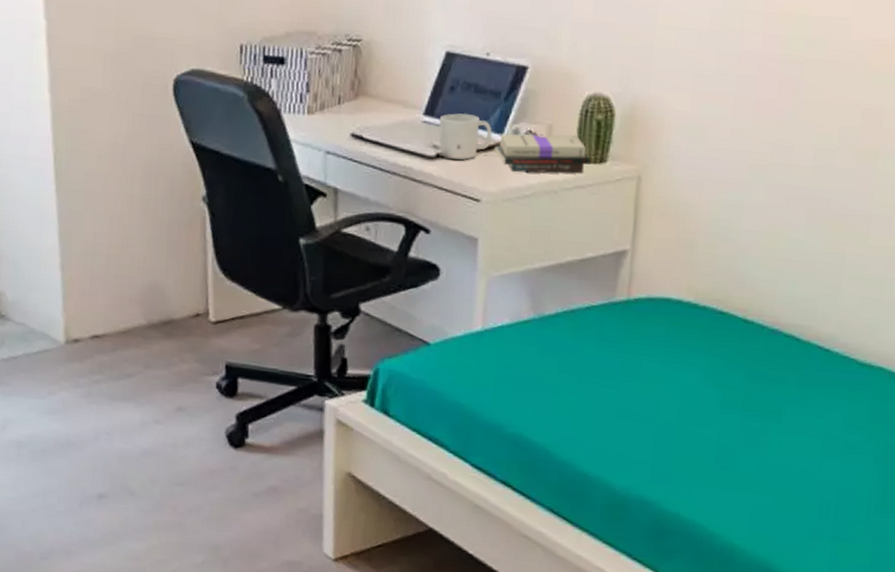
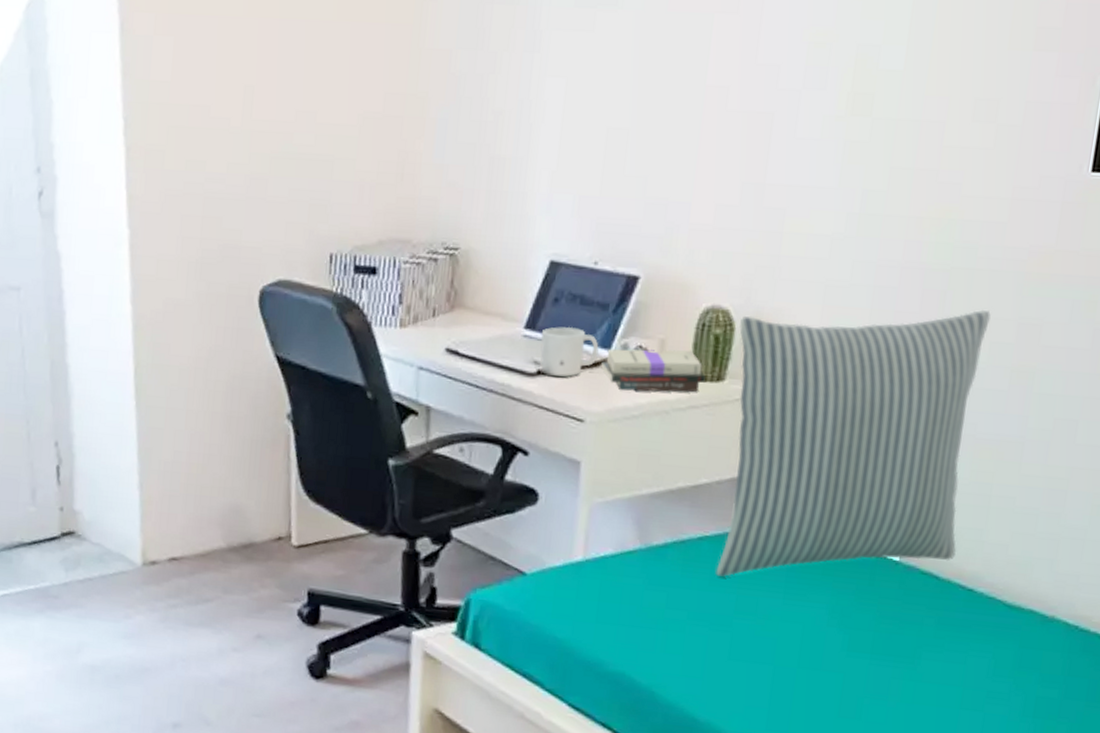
pillow: none [602,96,839,343] -> present [716,309,991,577]

